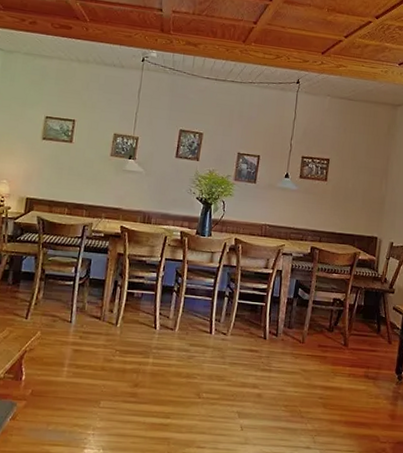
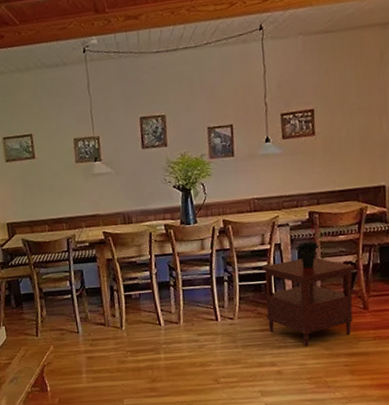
side table: none [257,287,342,374] -> present [261,257,355,347]
potted plant: none [294,256,315,299] -> present [295,225,319,269]

